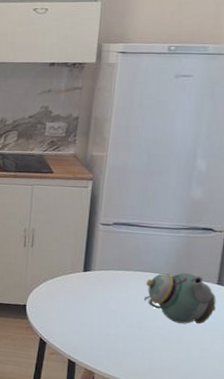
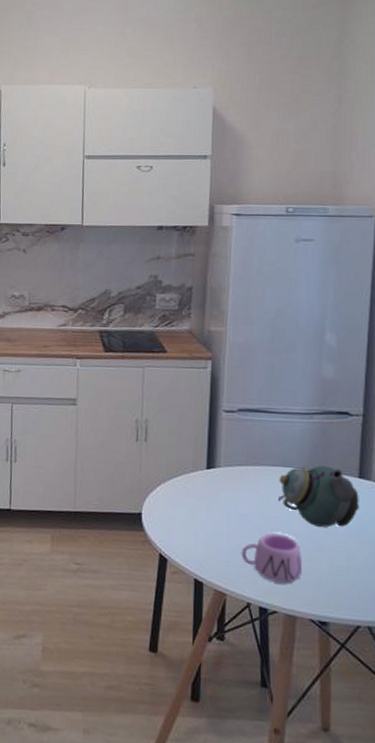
mug: none [109,326,162,367] -> present [241,533,303,584]

